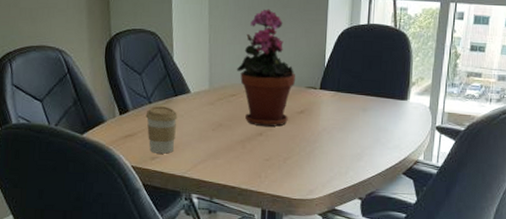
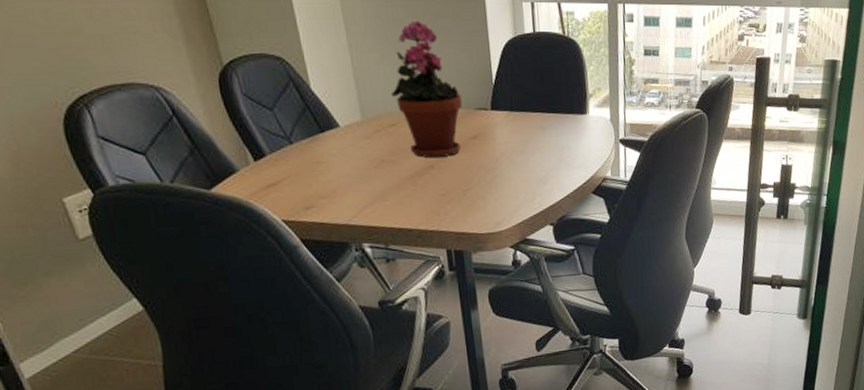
coffee cup: present [145,106,178,154] -> none [287,146,332,202]

